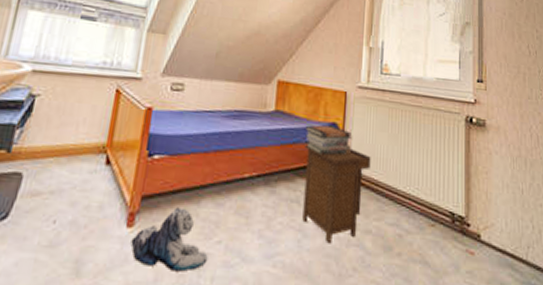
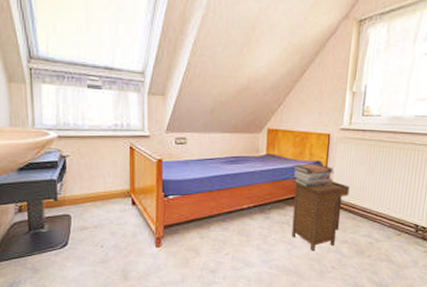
plush toy: present [130,207,208,272] -> none [161,232,220,274]

